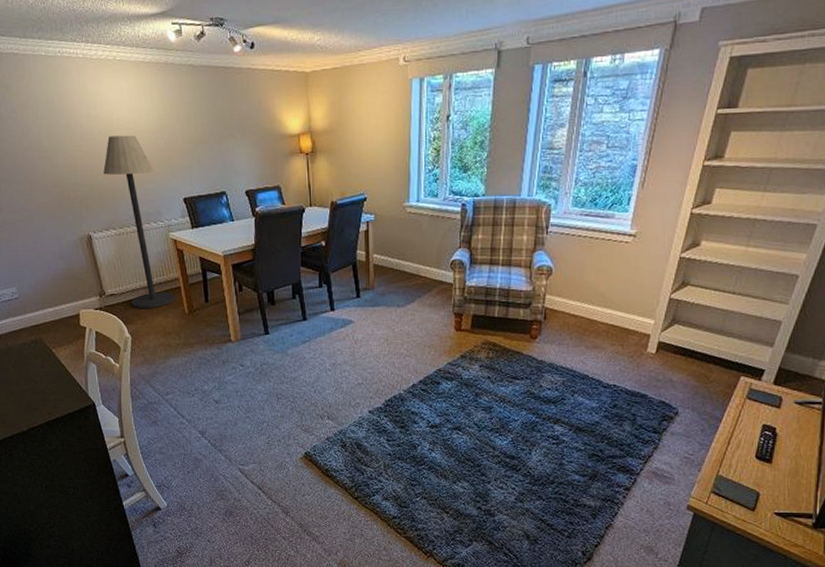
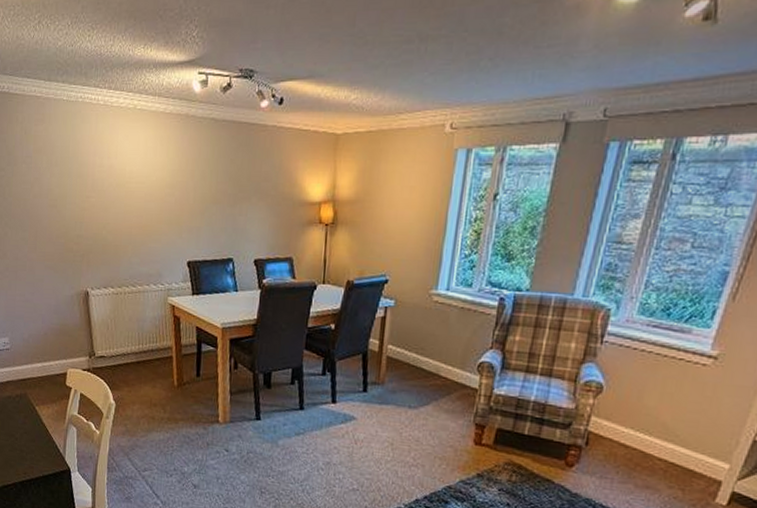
floor lamp: present [103,135,175,309] -> none [109,189,165,377]

